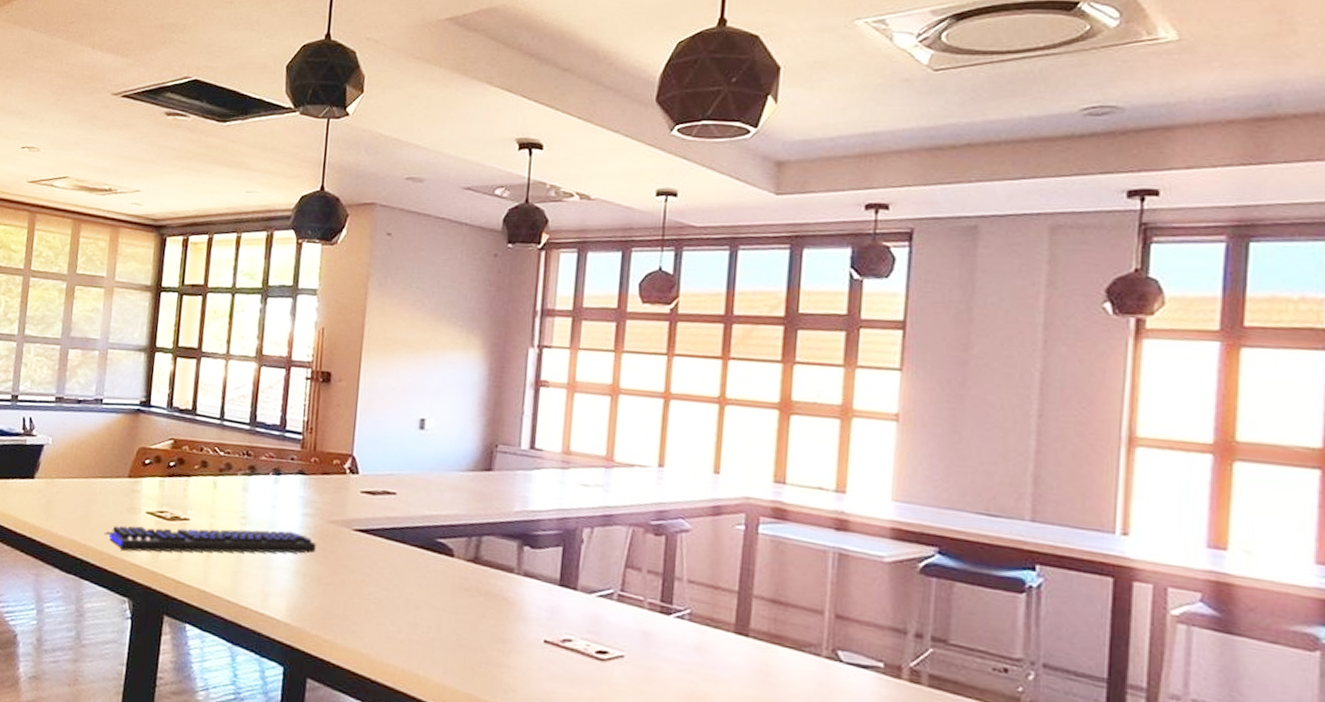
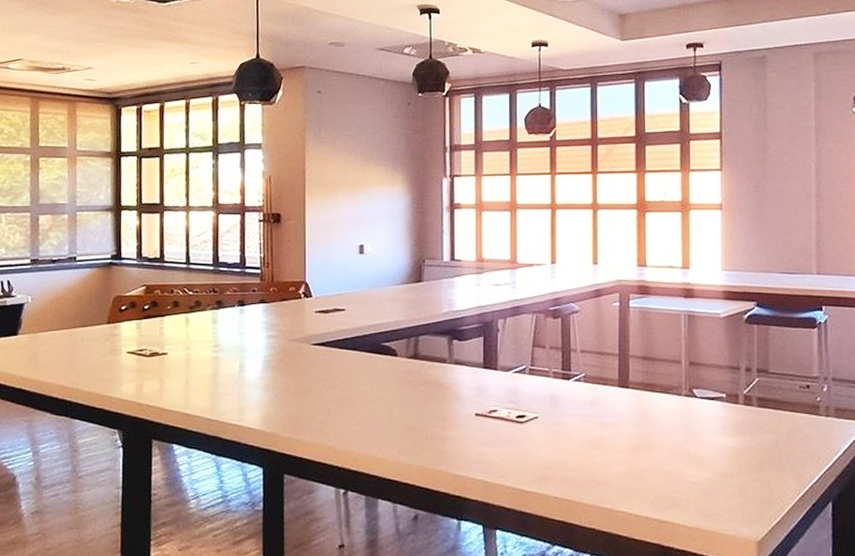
keyboard: present [104,525,316,554] -> none [89,352,281,389]

